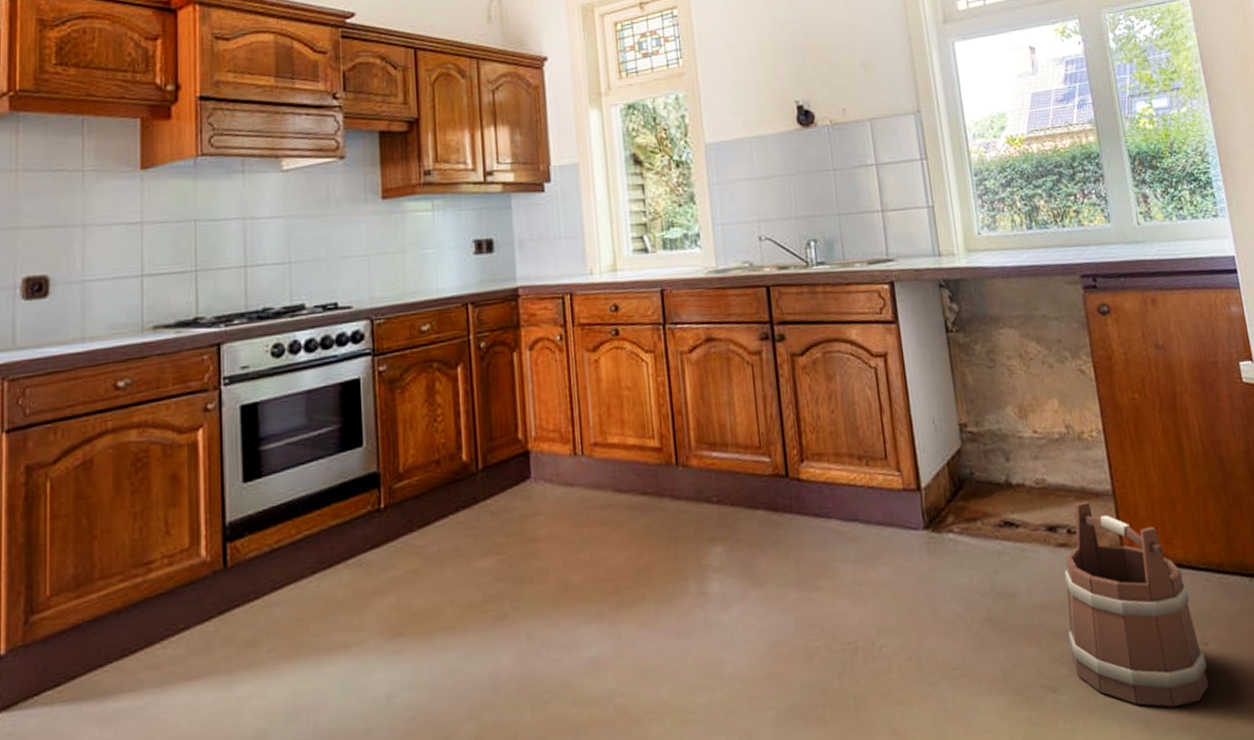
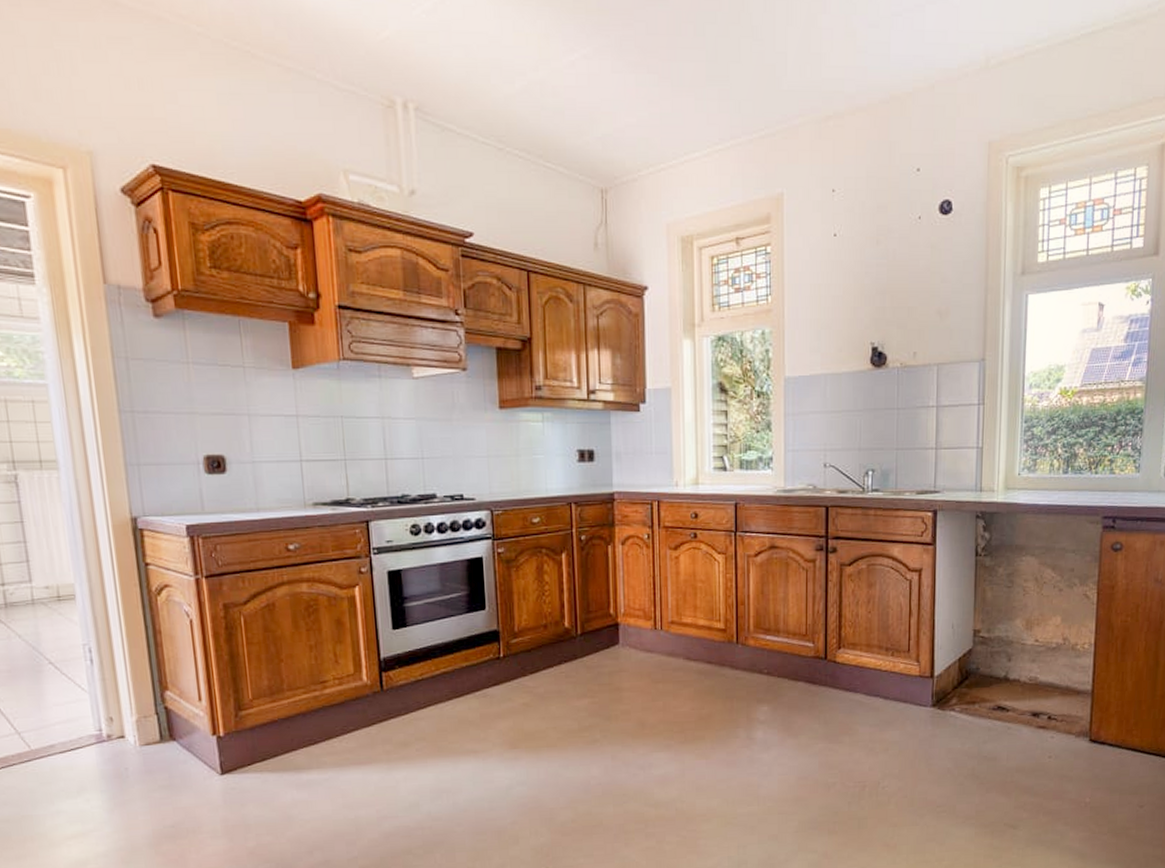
bucket: present [1064,500,1210,708] -> none [1032,696,1139,846]

